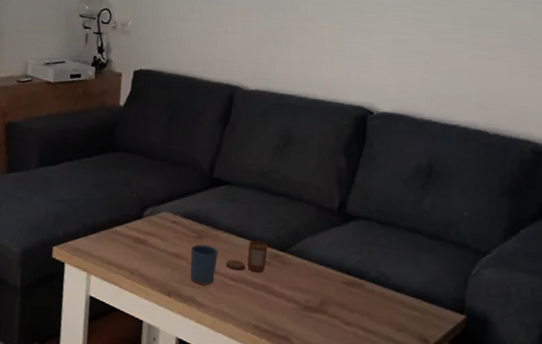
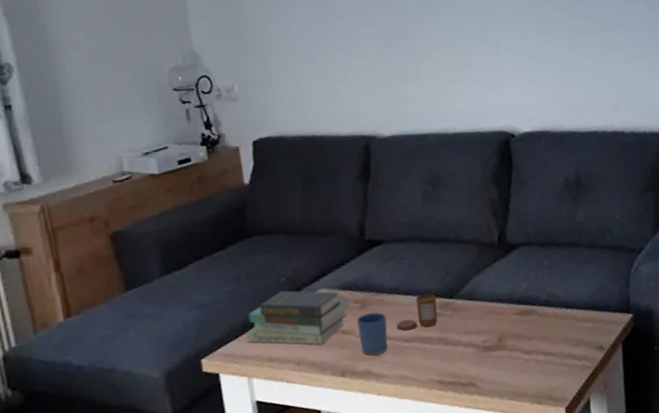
books: none [93,205,189,262] -> present [246,290,350,345]

